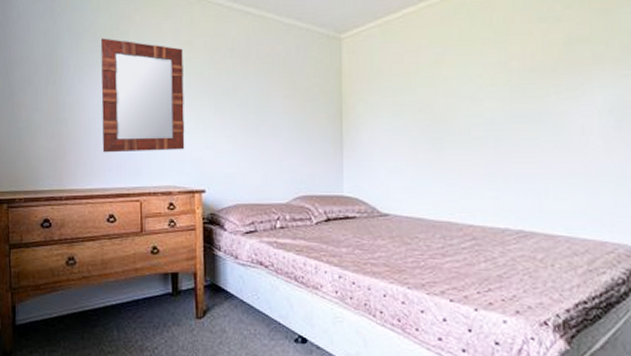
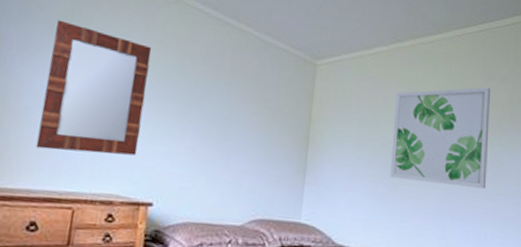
wall art: none [430,31,545,143] -> present [390,87,490,189]

